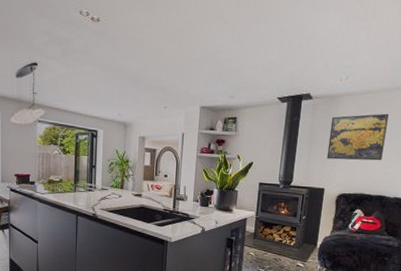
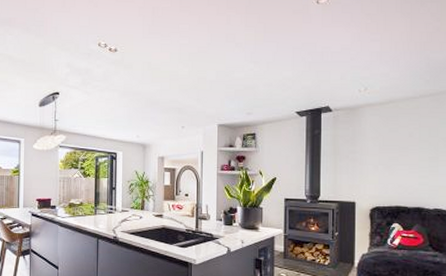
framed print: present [326,113,389,161] -> none [354,122,415,171]

